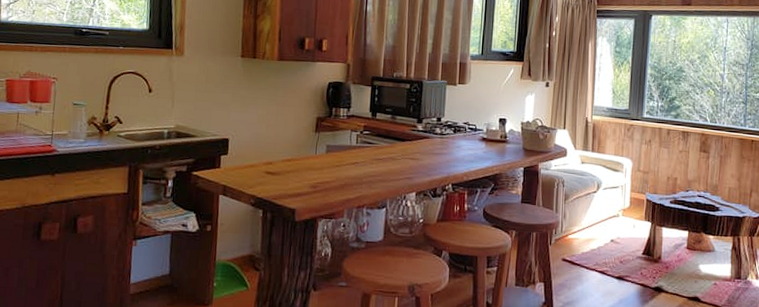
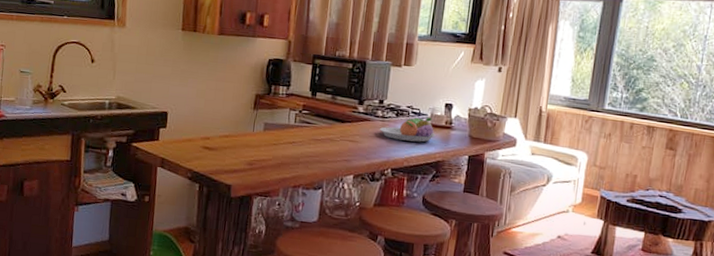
fruit bowl: none [439,132,492,157] -> present [380,117,436,142]

